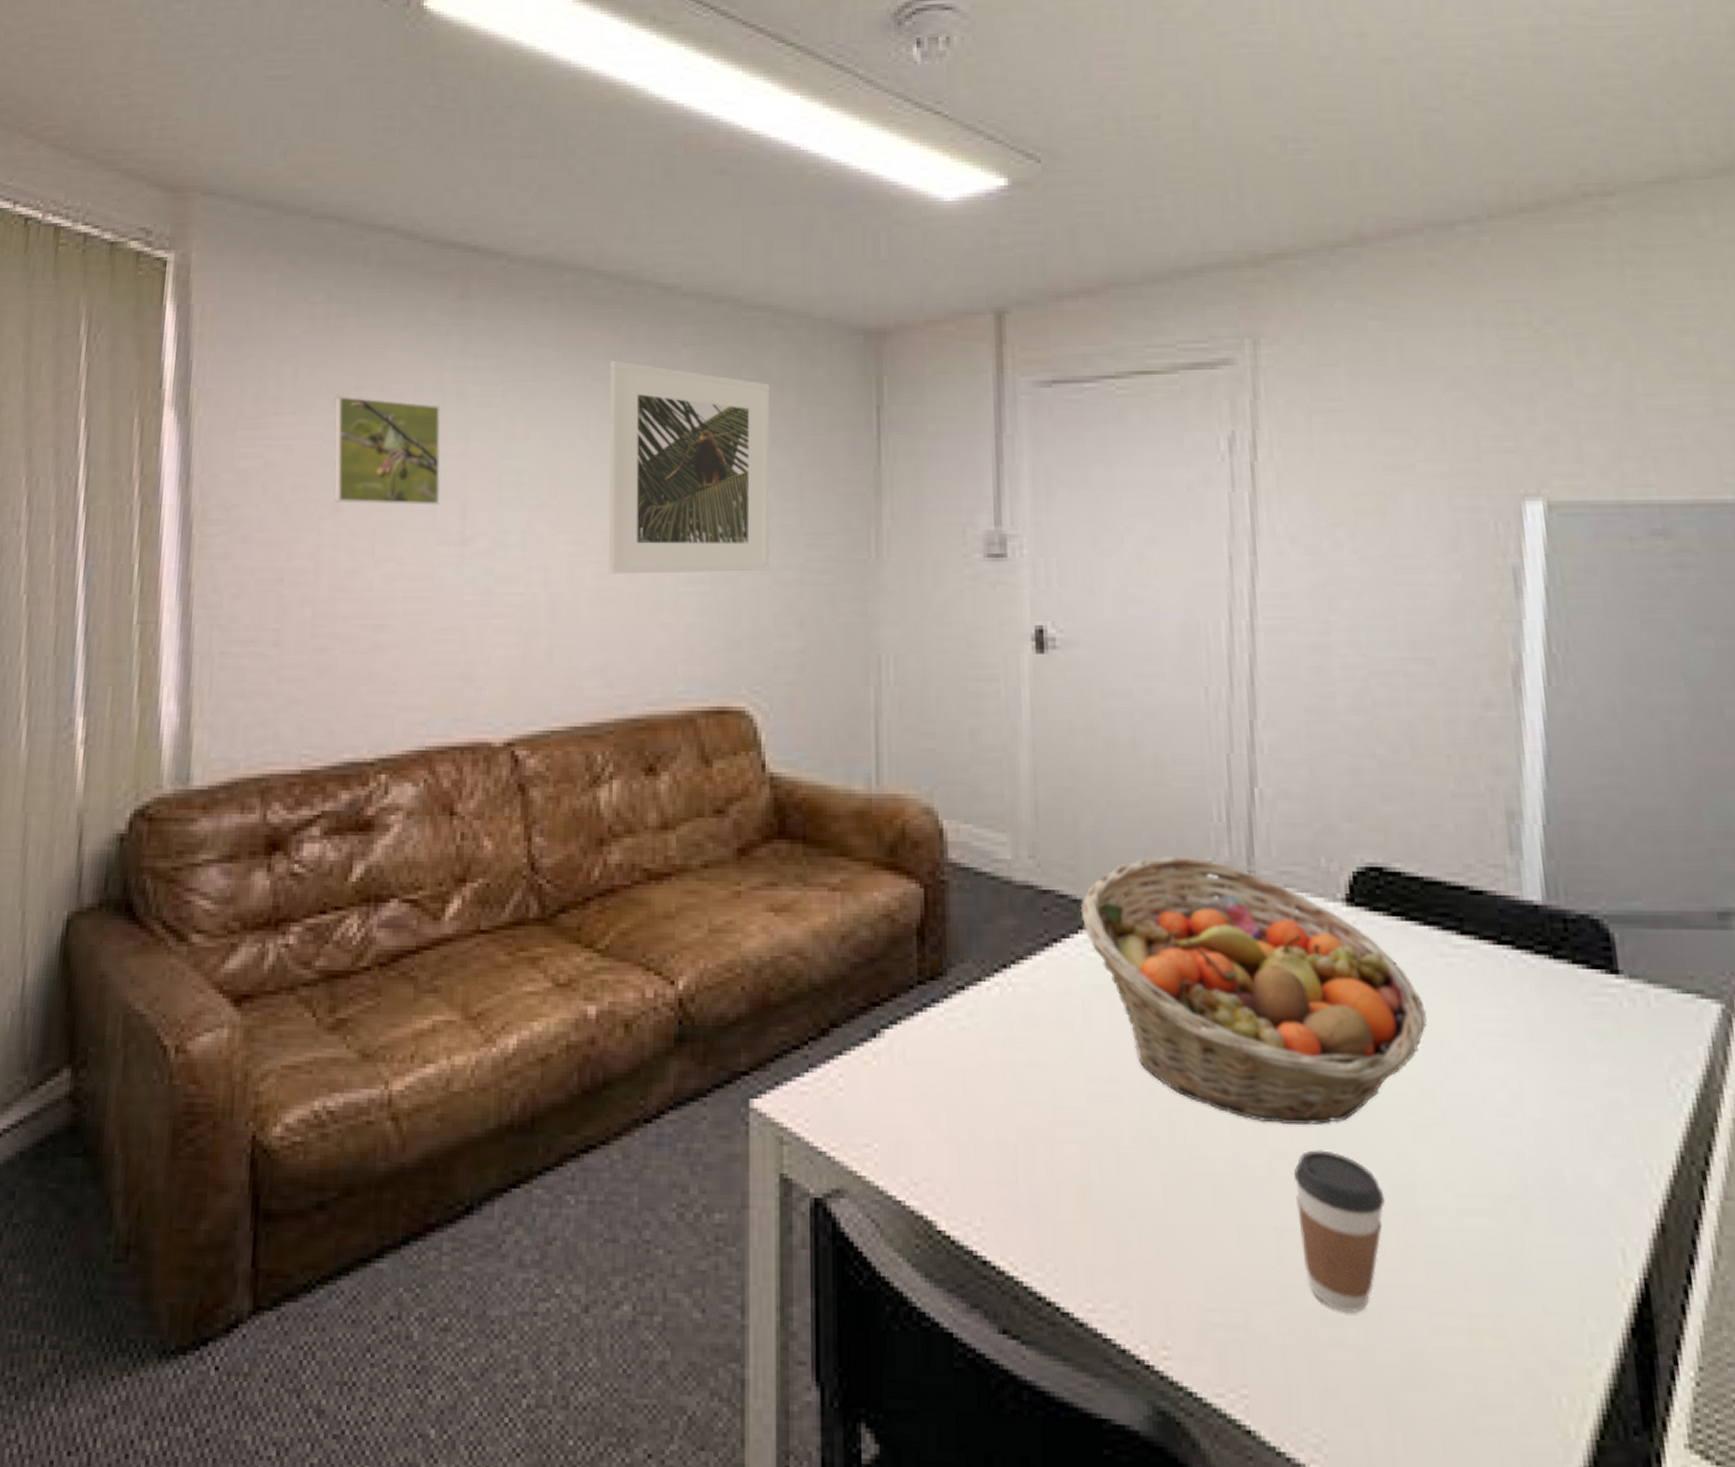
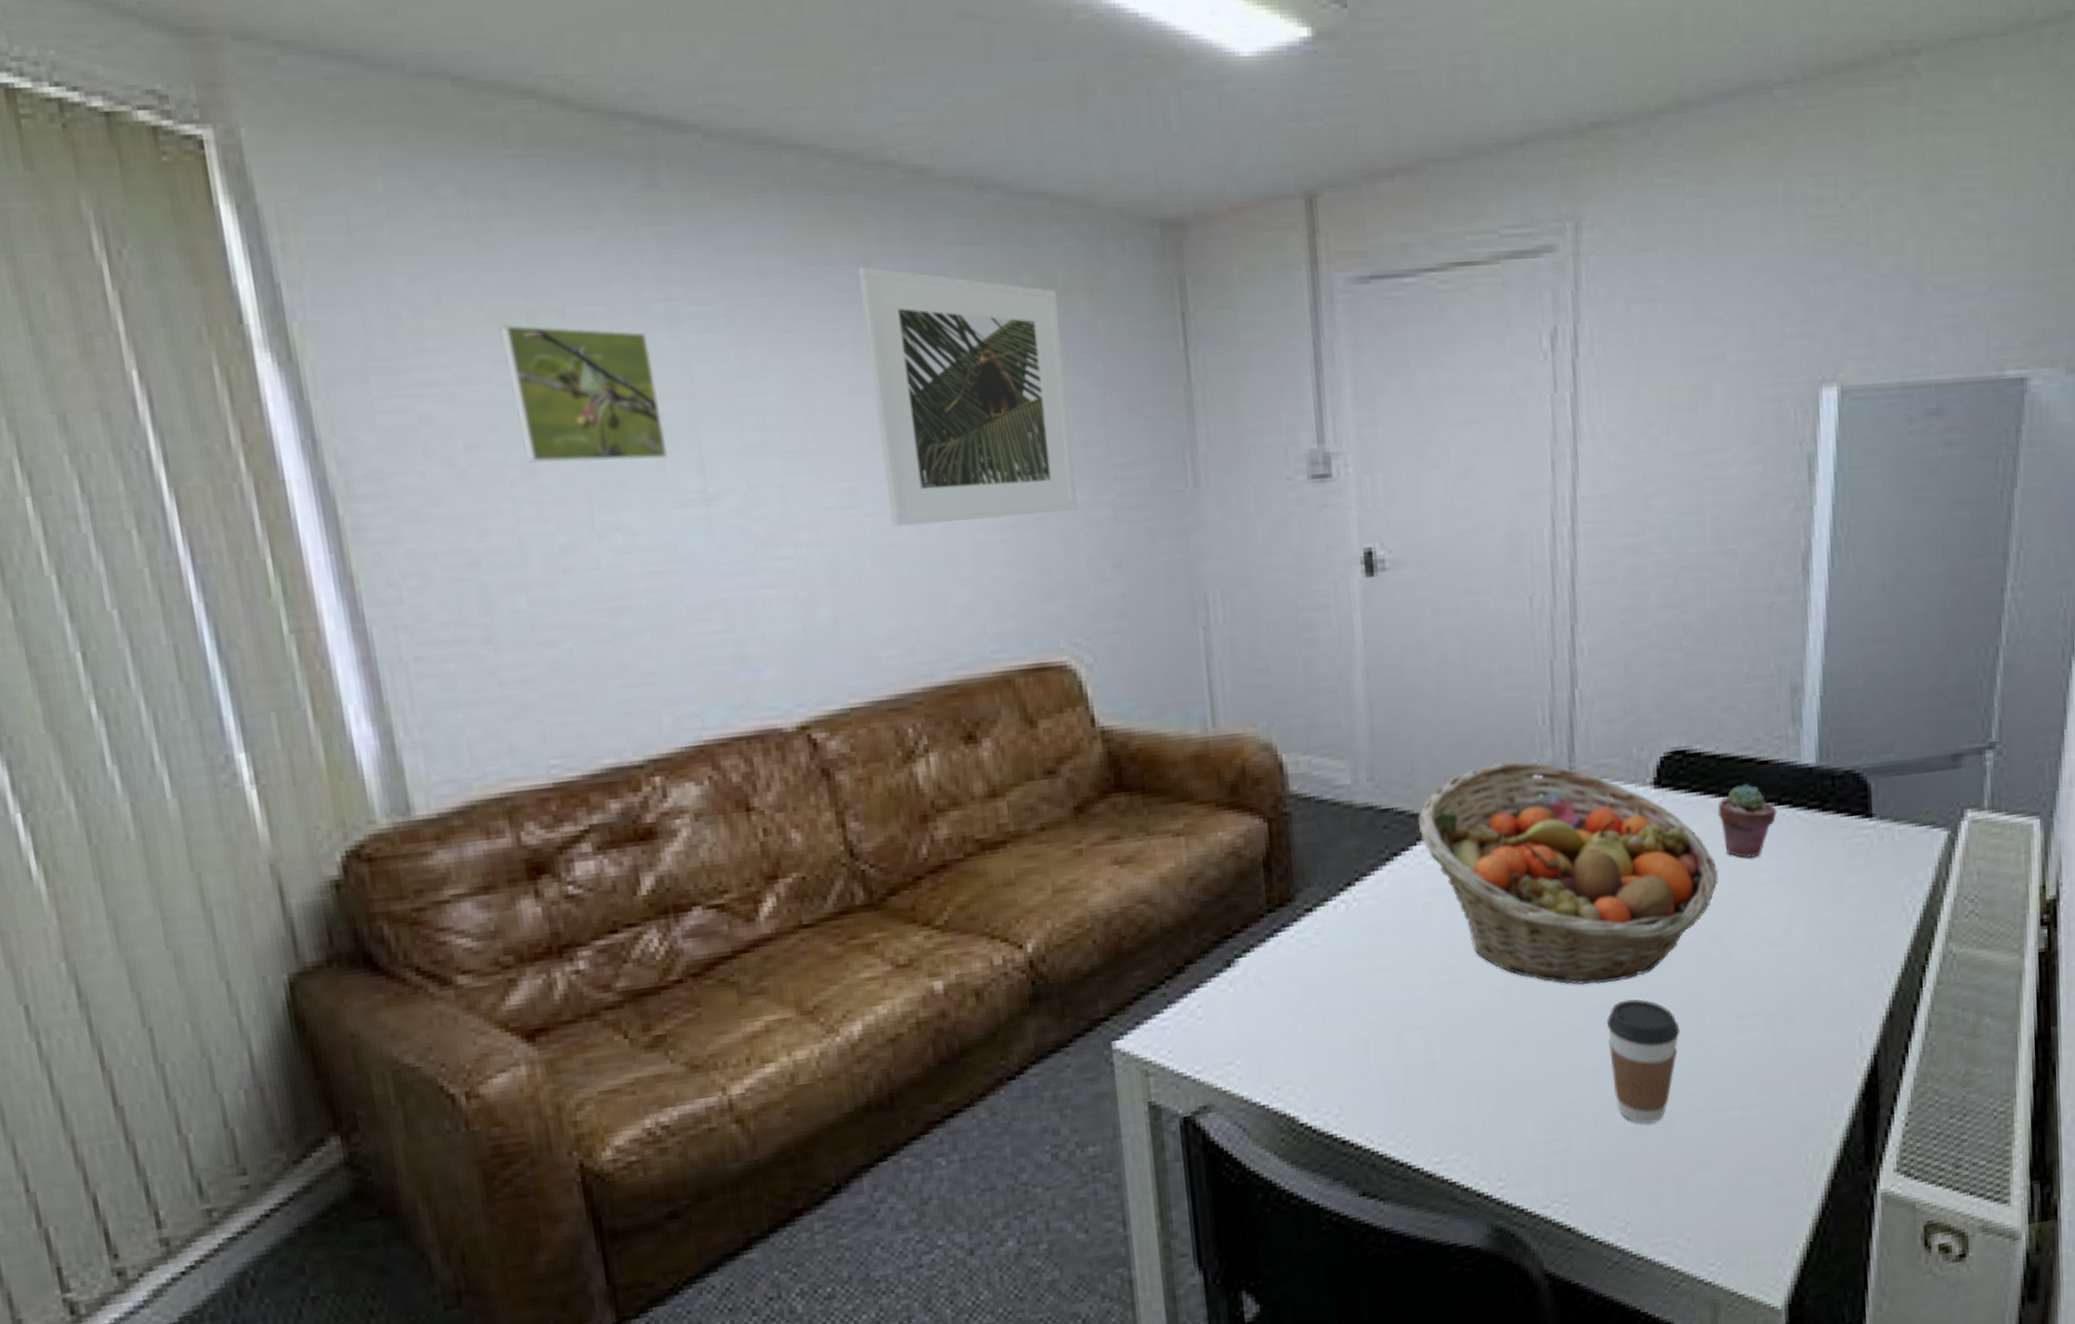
potted succulent: none [1423,914,1497,1002] -> present [1718,783,1777,858]

